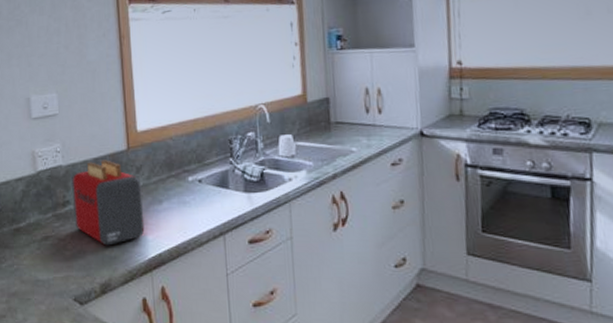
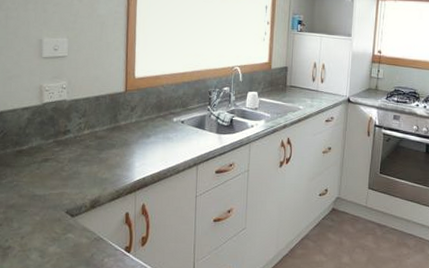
toaster: present [72,160,145,246] -> none [73,98,134,169]

